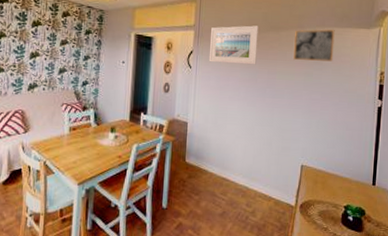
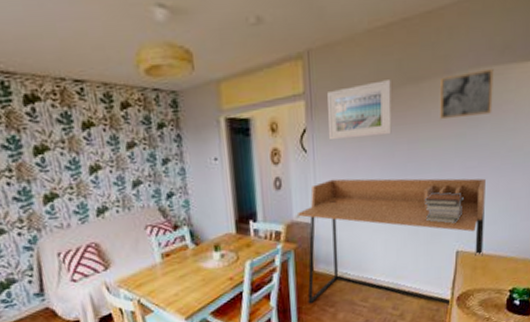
desk: none [178,91,327,211] -> present [298,178,486,306]
book stack: none [277,113,309,142] -> present [423,191,464,224]

